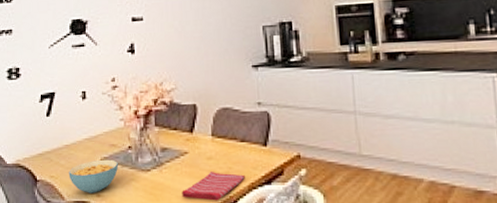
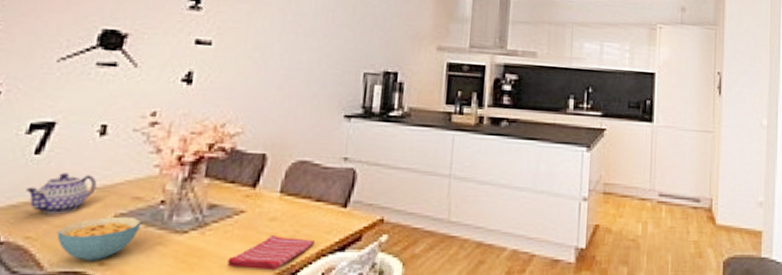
teapot: none [46,129,86,160] -> present [26,173,97,215]

